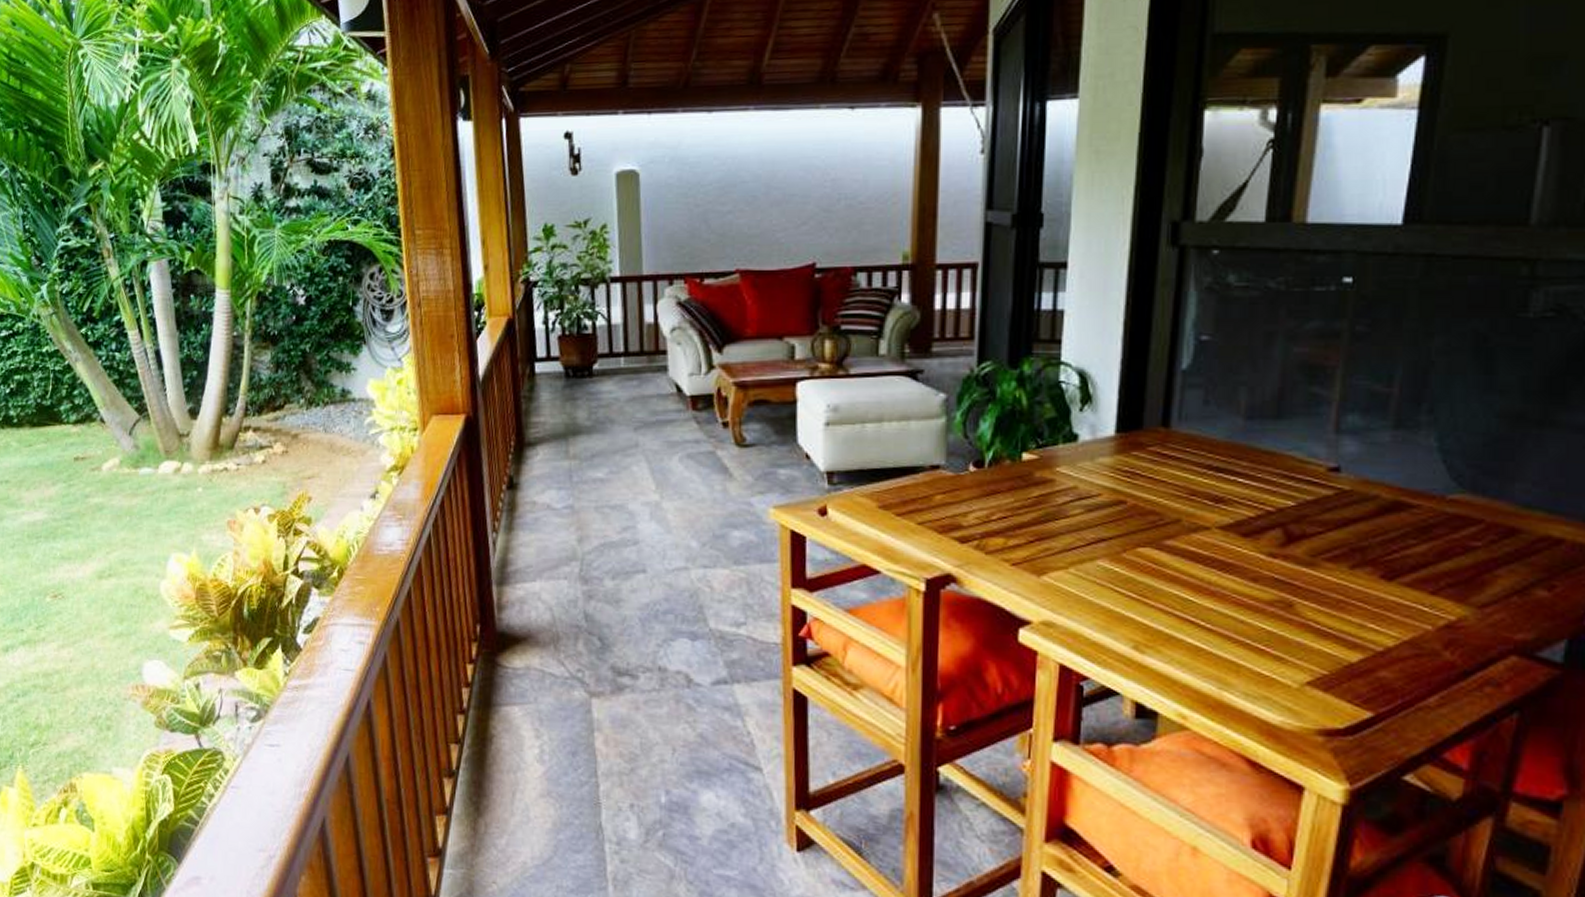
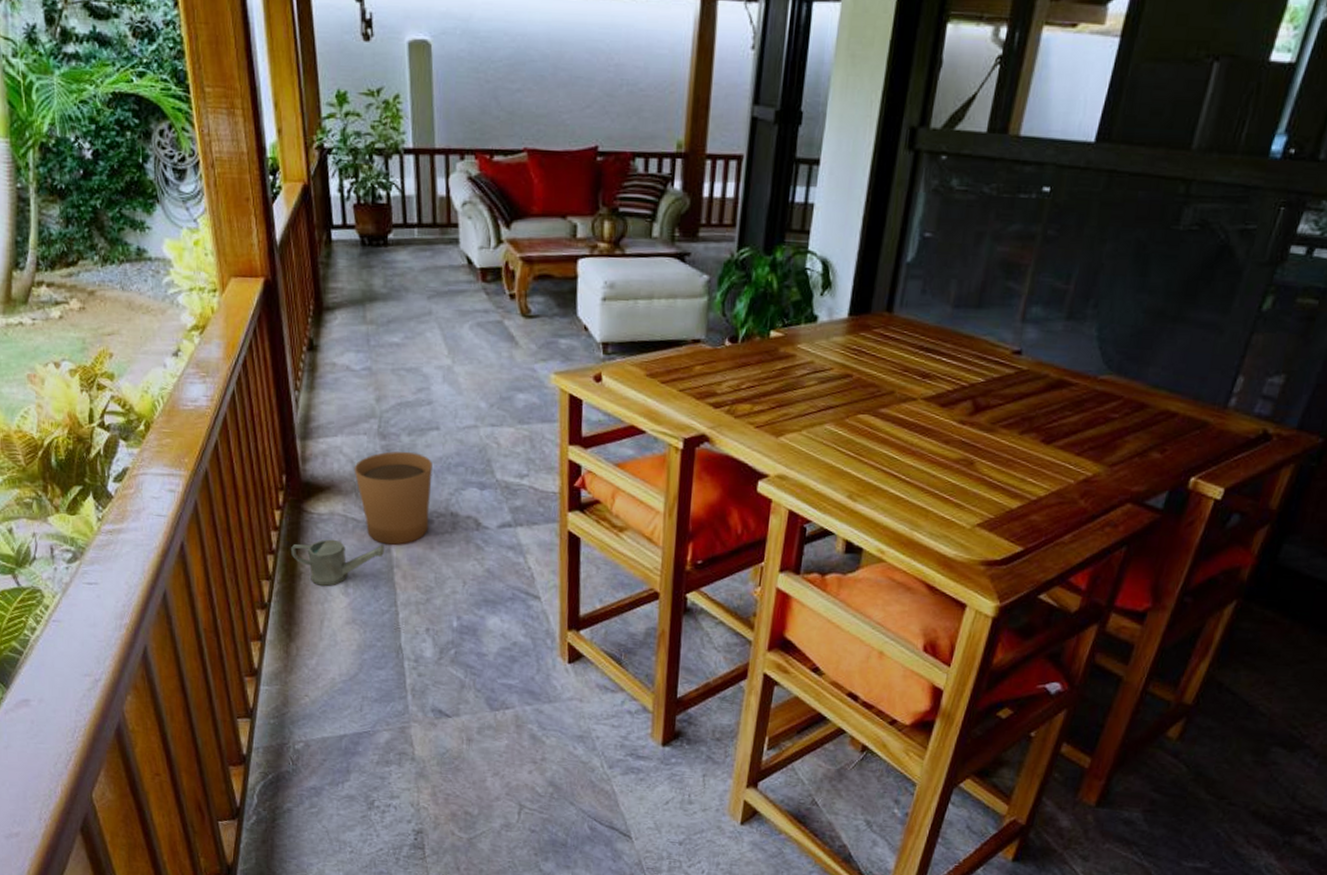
watering can: none [483,697,585,753] -> present [291,539,385,587]
planter: none [552,597,638,704] -> present [354,451,432,545]

